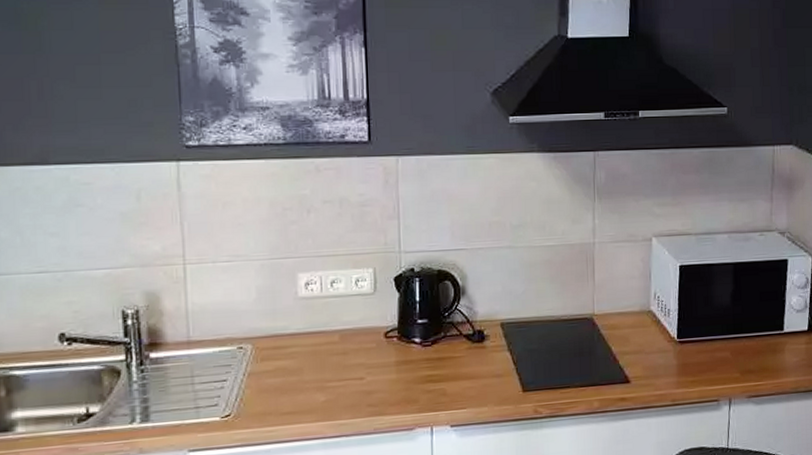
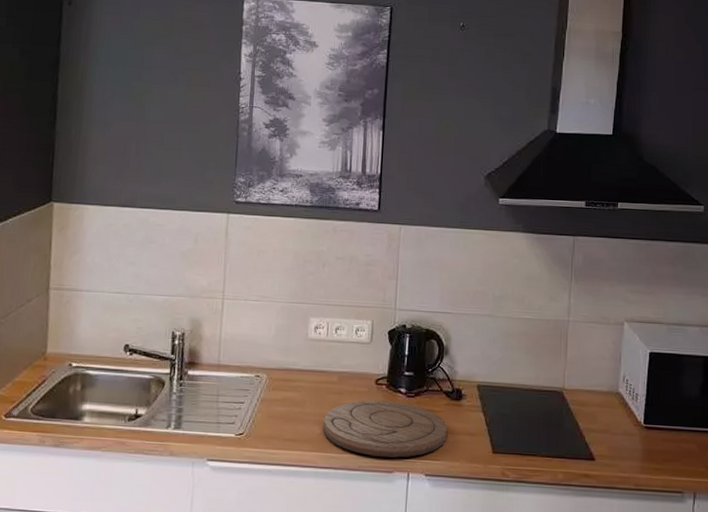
cutting board: none [328,353,471,416] -> present [323,400,447,458]

